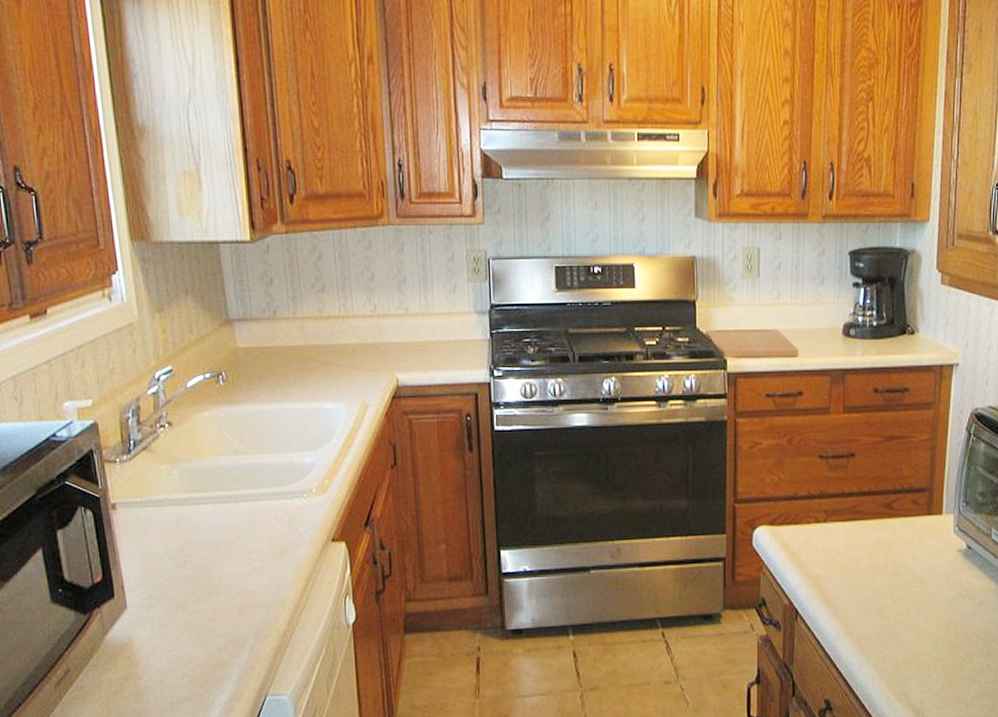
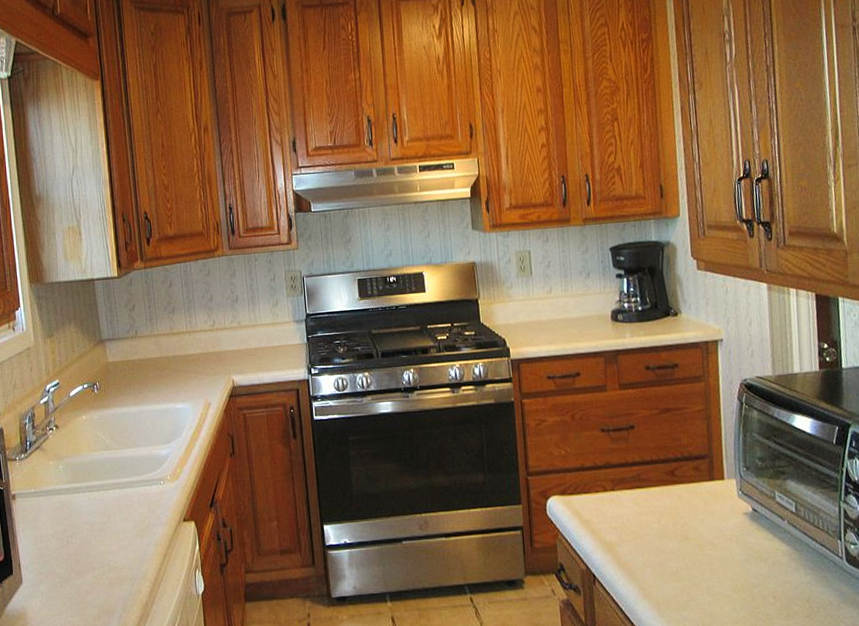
cutting board: present [706,328,798,358] -> none [489,319,573,347]

